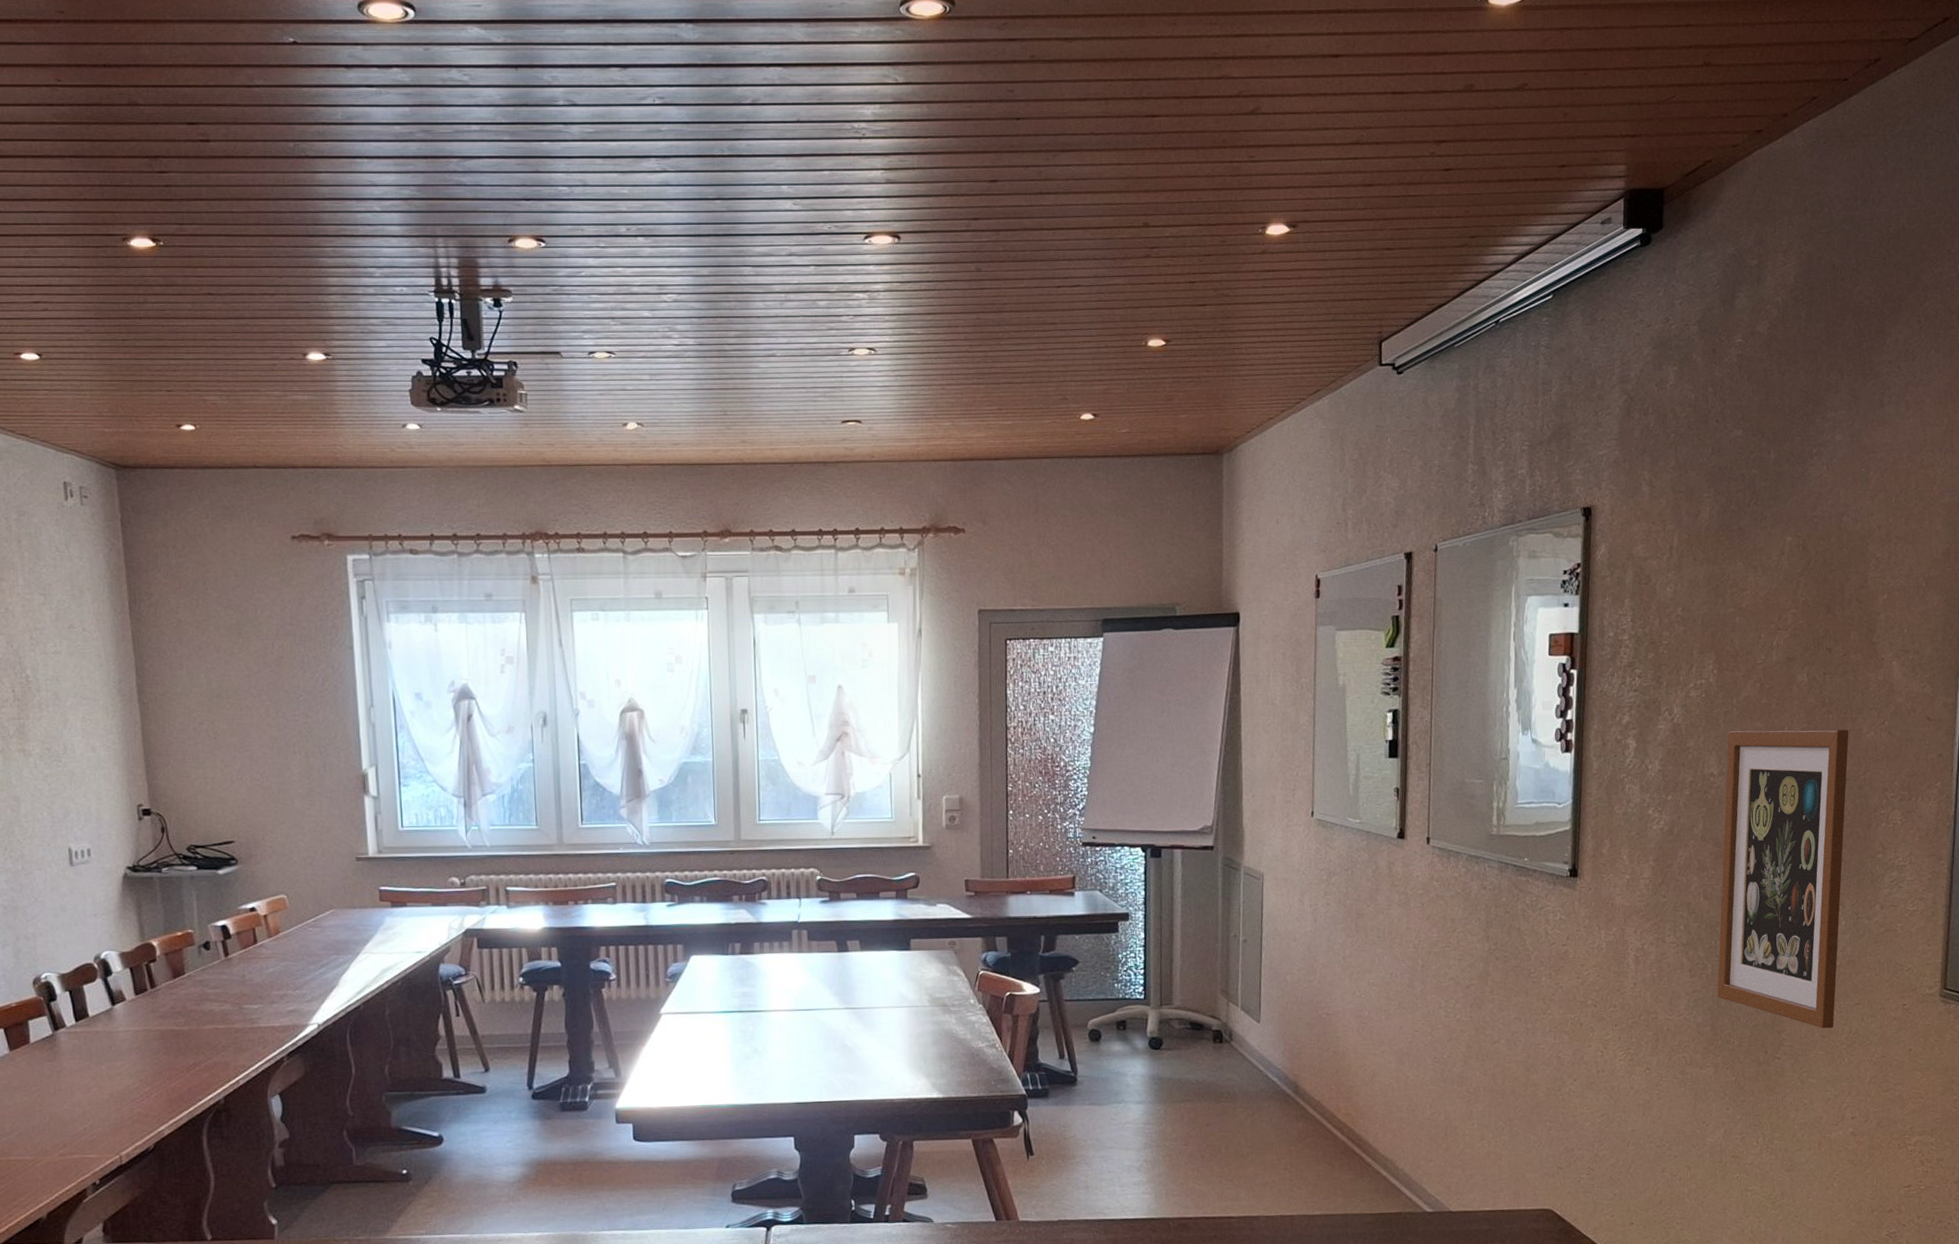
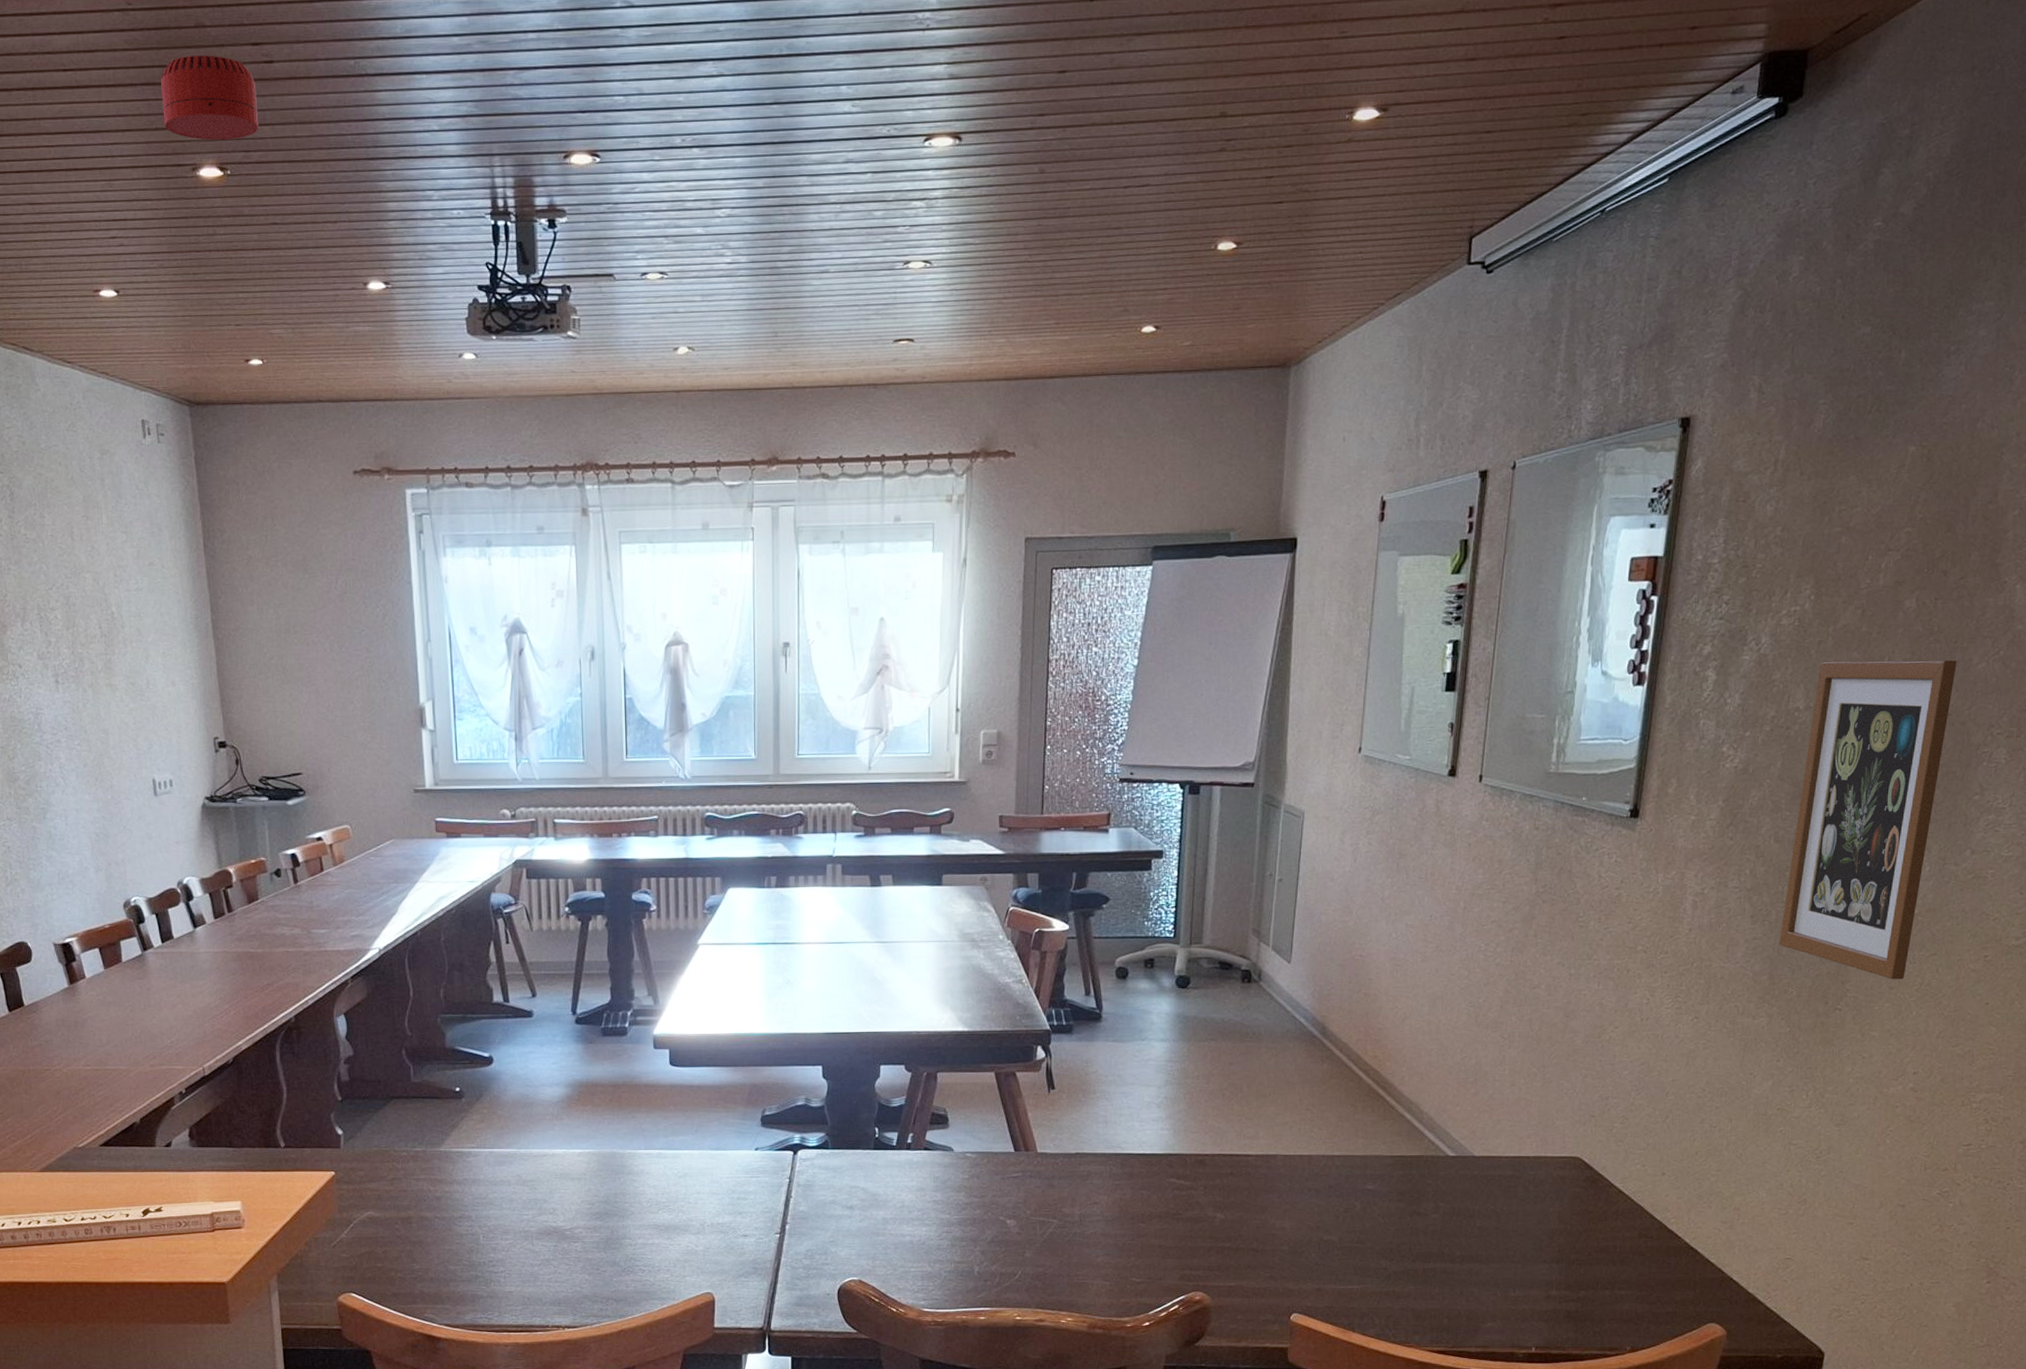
smoke detector: none [91,132,194,212] -> present [161,55,259,140]

